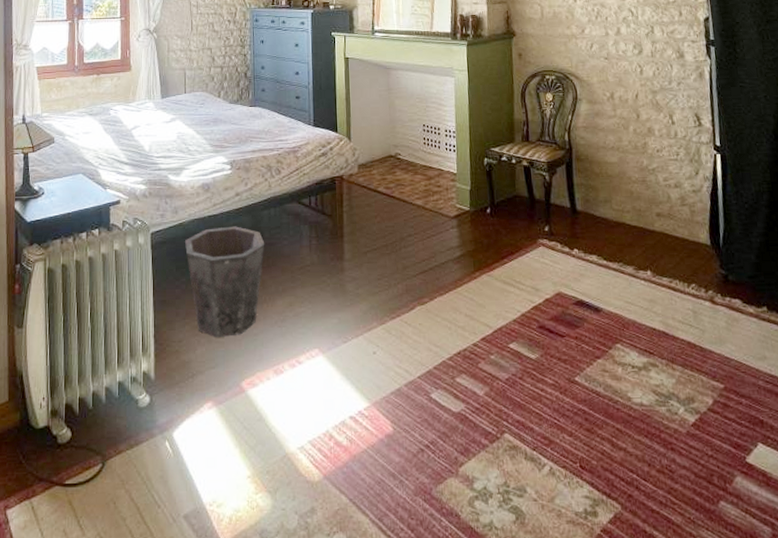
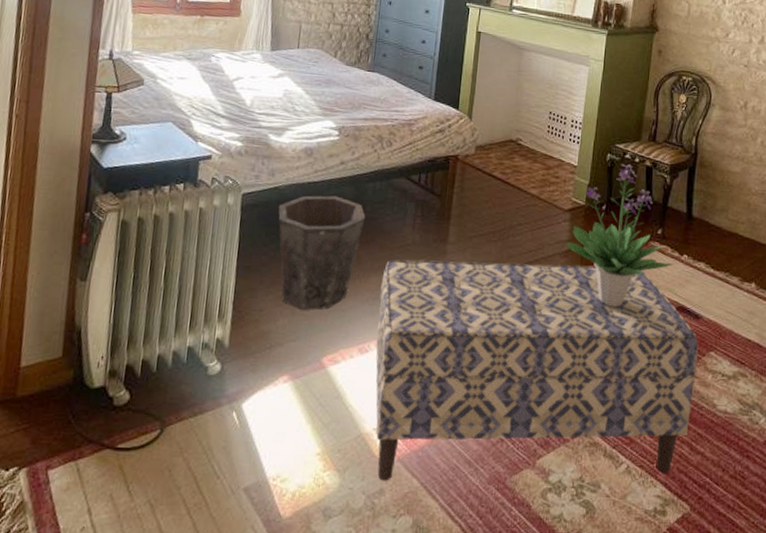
bench: none [287,269,607,500] -> present [376,259,699,481]
potted plant: none [457,166,566,308] -> present [566,164,674,307]

